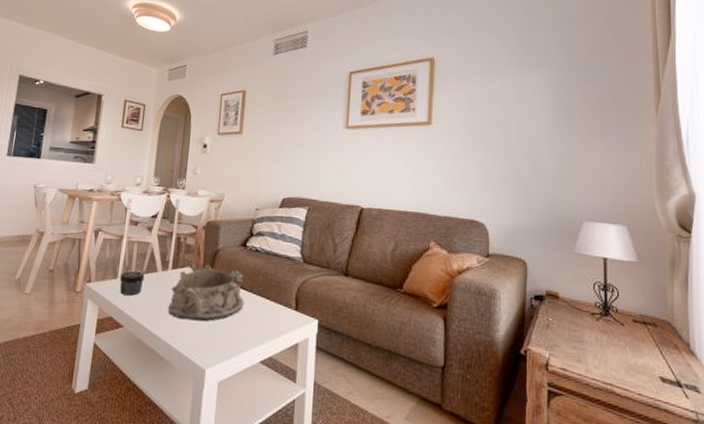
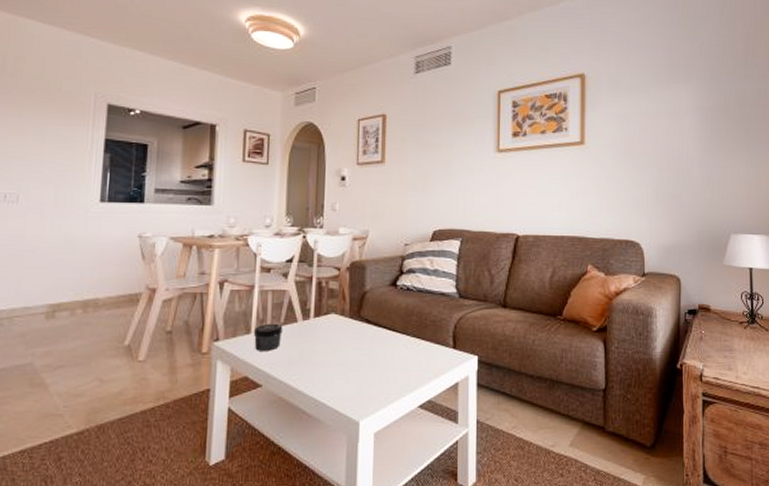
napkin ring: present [167,264,244,321] -> none [312,309,398,371]

